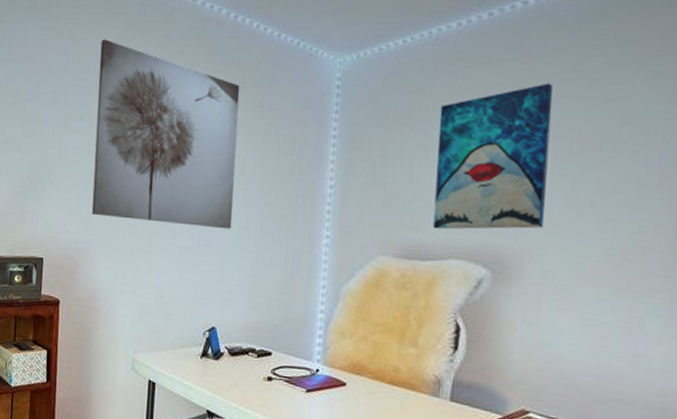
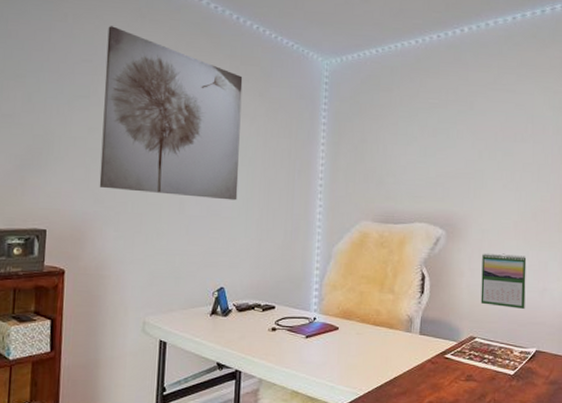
wall art: present [433,83,554,230] -> none [402,90,483,199]
calendar: none [538,303,611,380] -> present [480,253,527,309]

